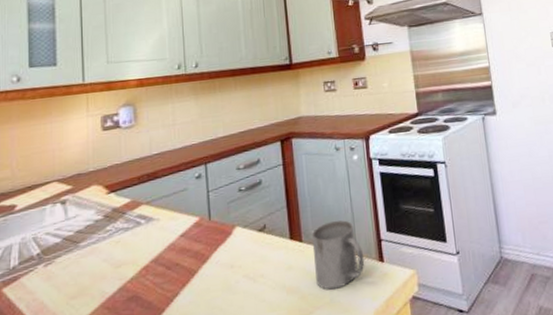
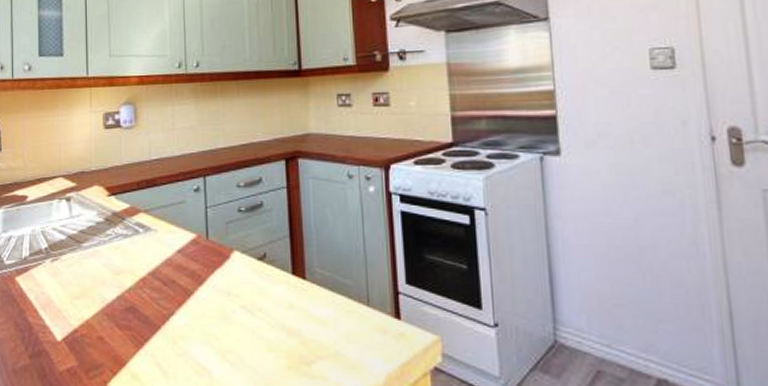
mug: present [311,220,365,290] -> none [316,260,378,341]

